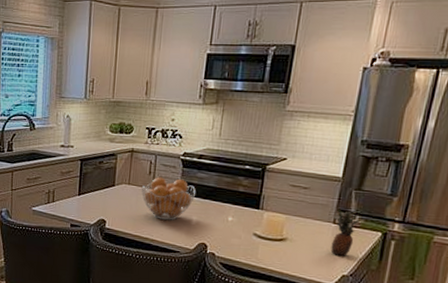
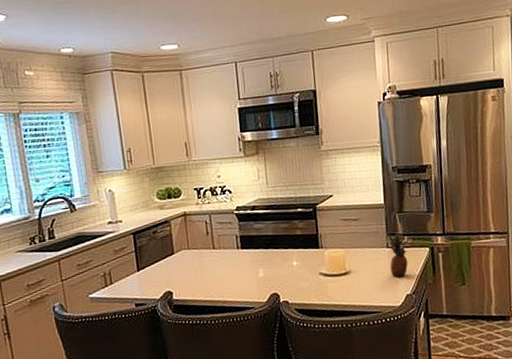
fruit basket: present [141,177,196,220] -> none [201,233,257,279]

